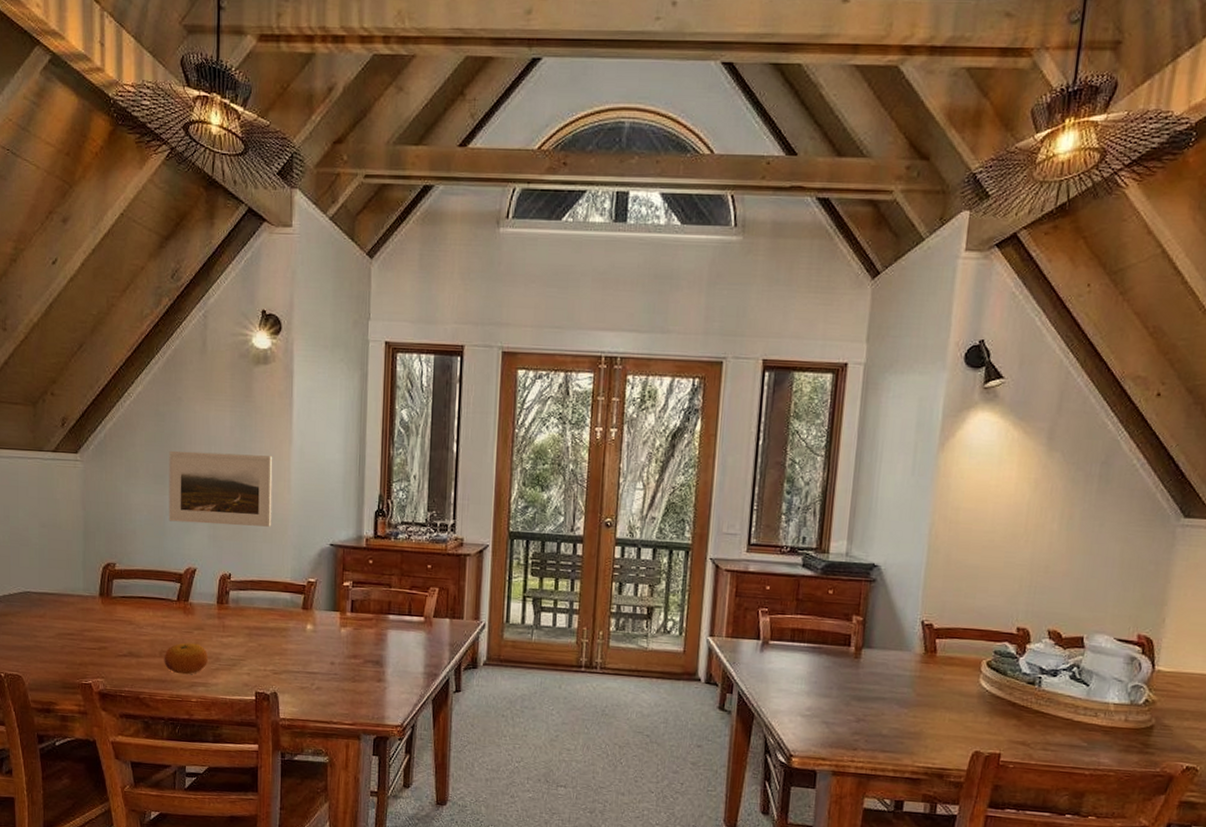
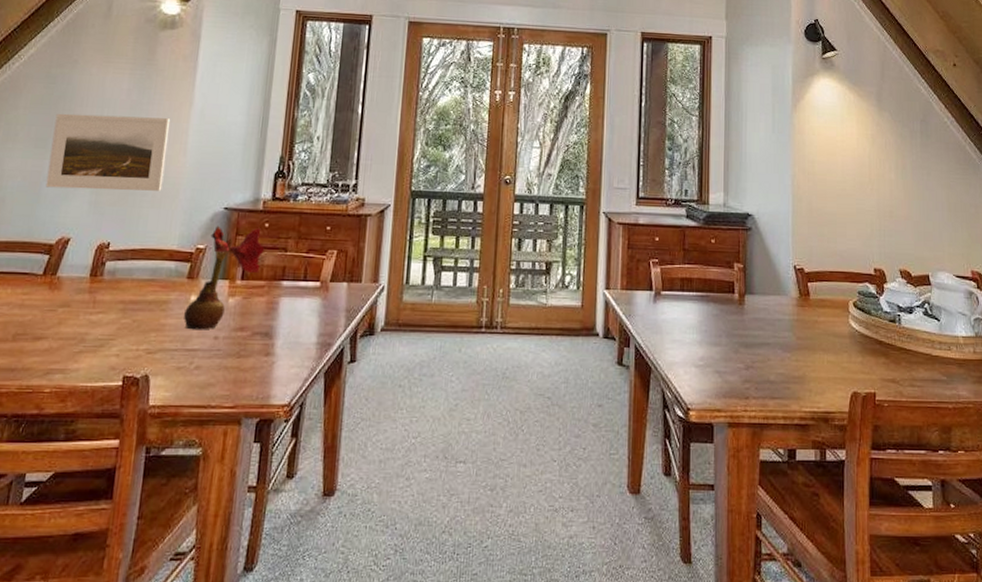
fruit: present [164,642,209,675] -> none [16,322,72,361]
flower: none [301,561,370,656] -> present [183,225,265,330]

